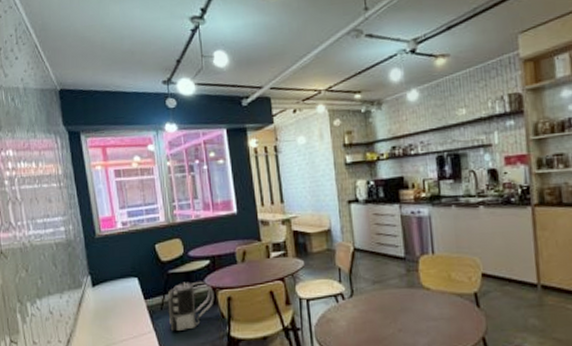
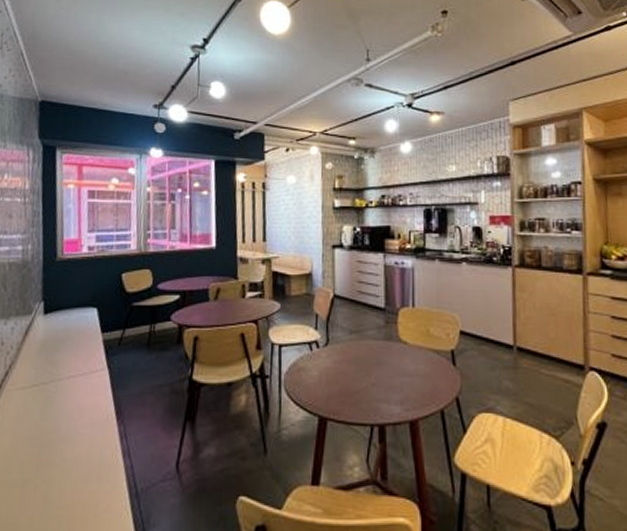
backpack: present [167,281,214,331] -> none [125,316,180,370]

